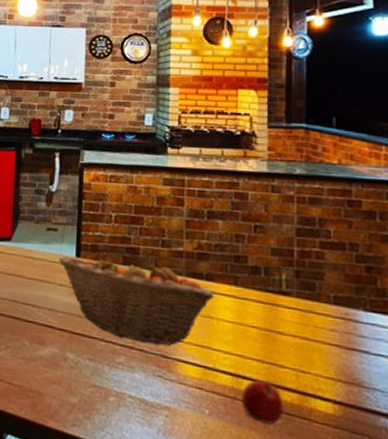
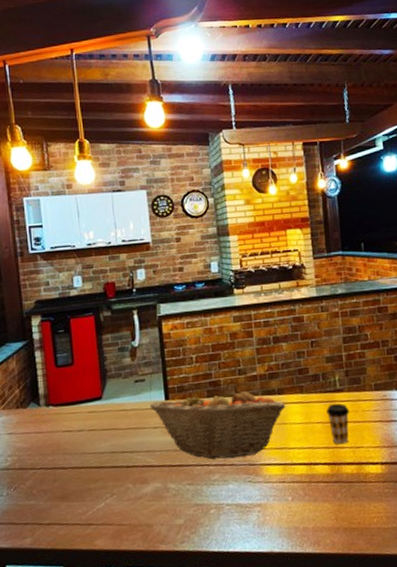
apple: present [240,379,284,425] -> none [314,461,347,495]
coffee cup: none [266,307,297,364] -> present [326,403,350,445]

